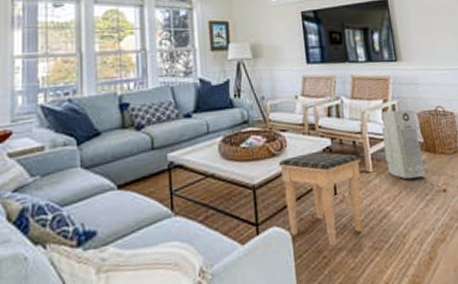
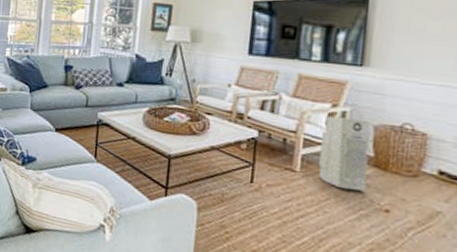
footstool: present [278,152,363,247] -> none [197,138,288,227]

